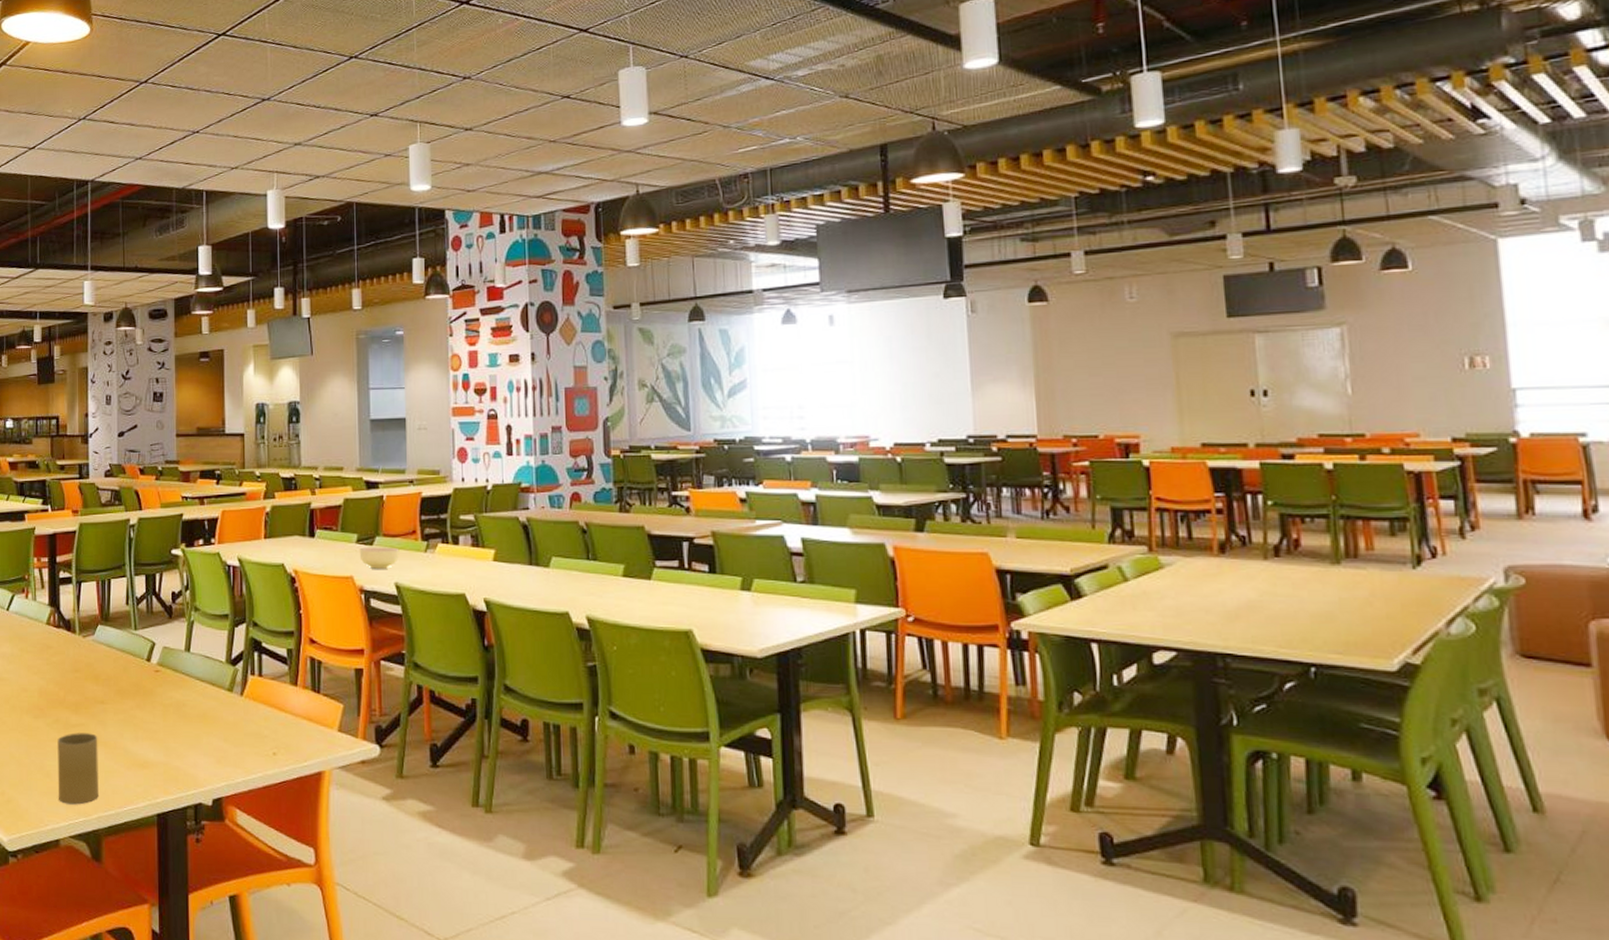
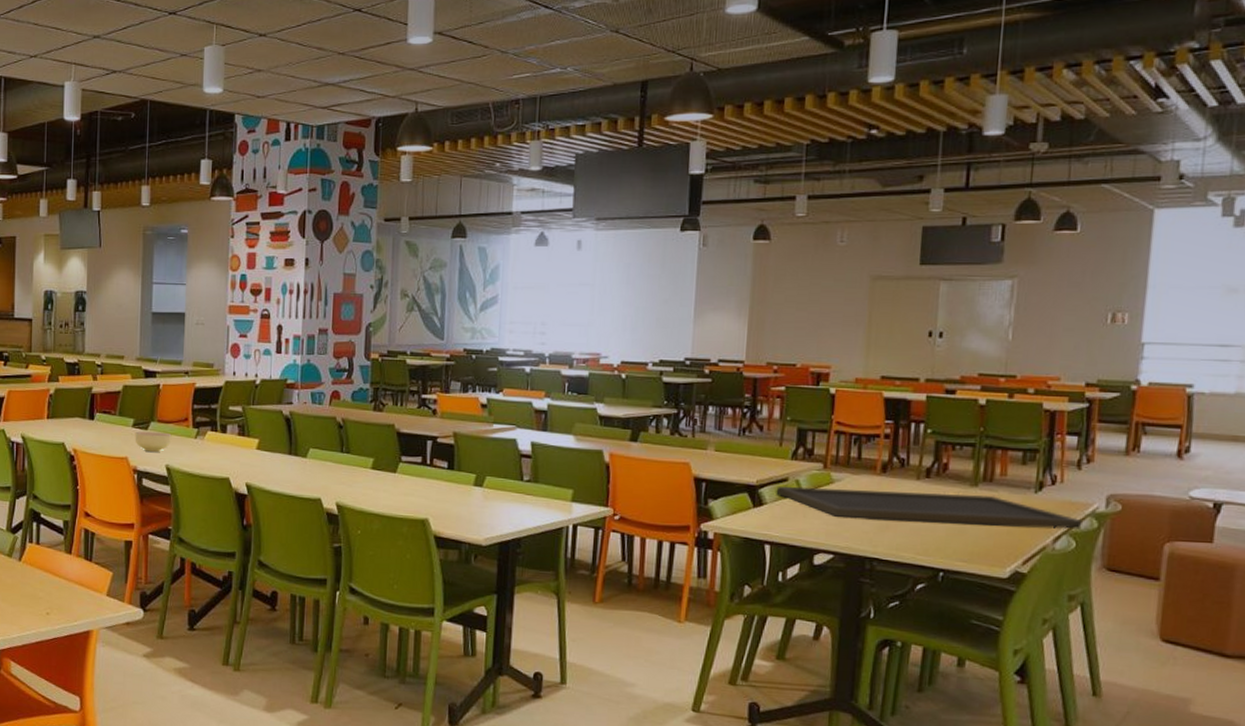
tray: none [1095,575,1479,609] -> present [776,487,1082,530]

